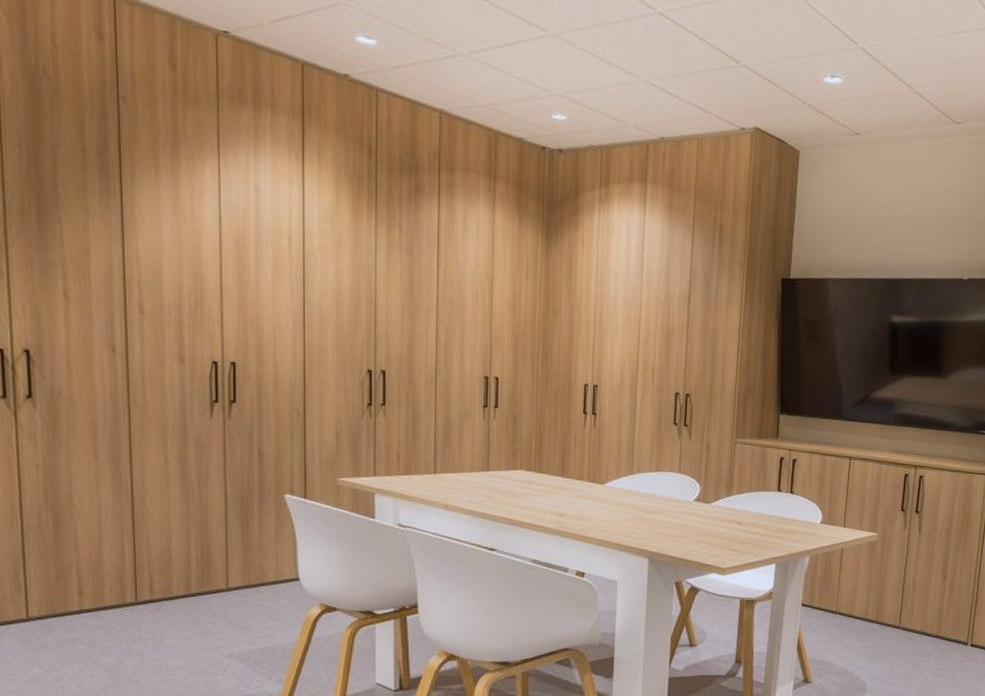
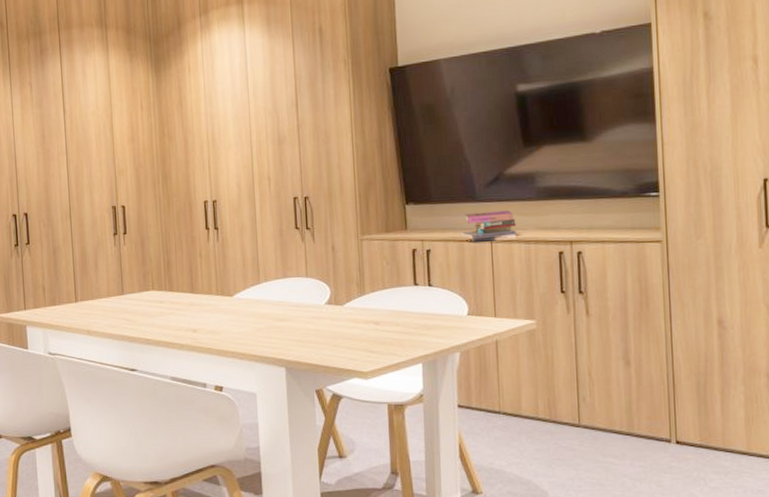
books: none [825,429,873,459] -> present [460,210,517,242]

